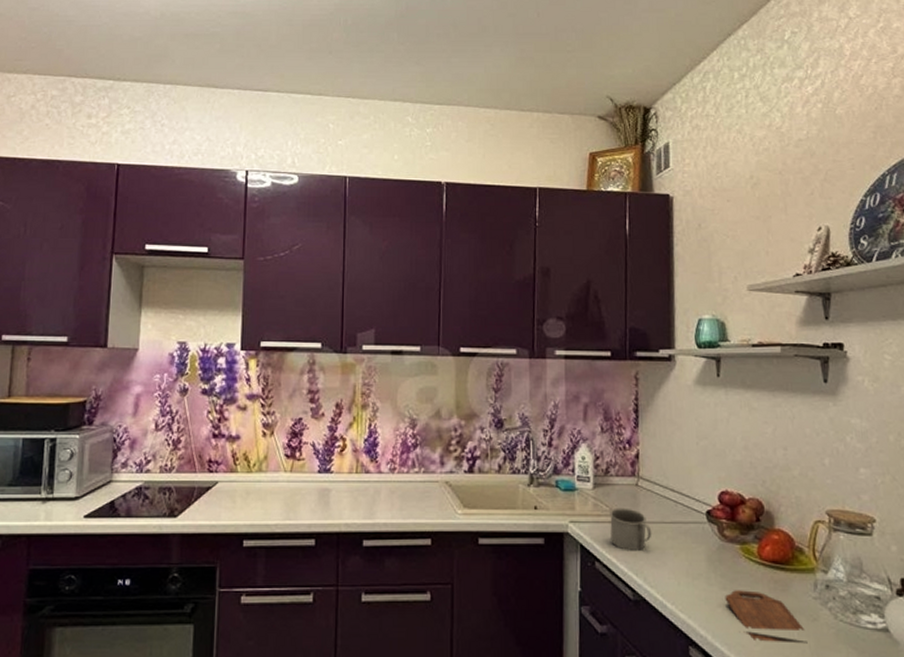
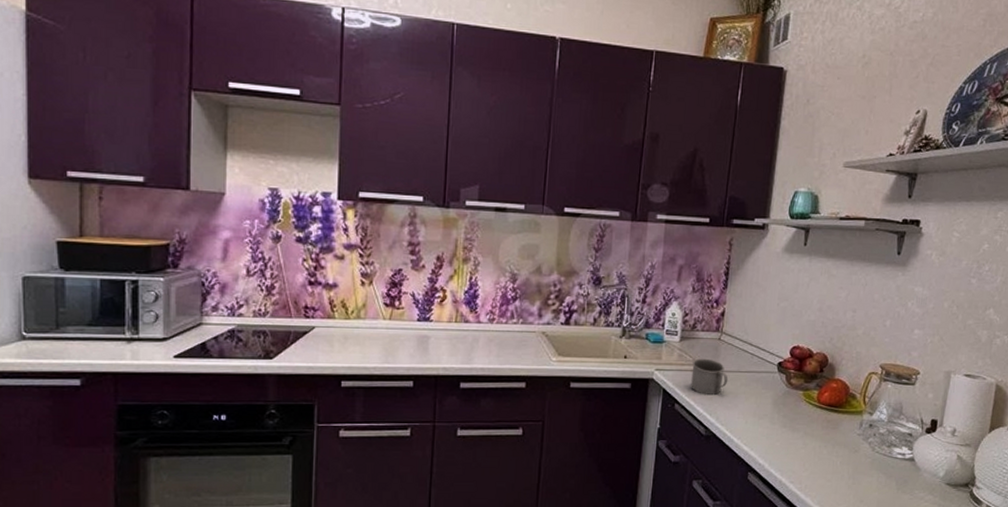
cutting board: present [725,590,808,644] -> none [784,428,847,470]

